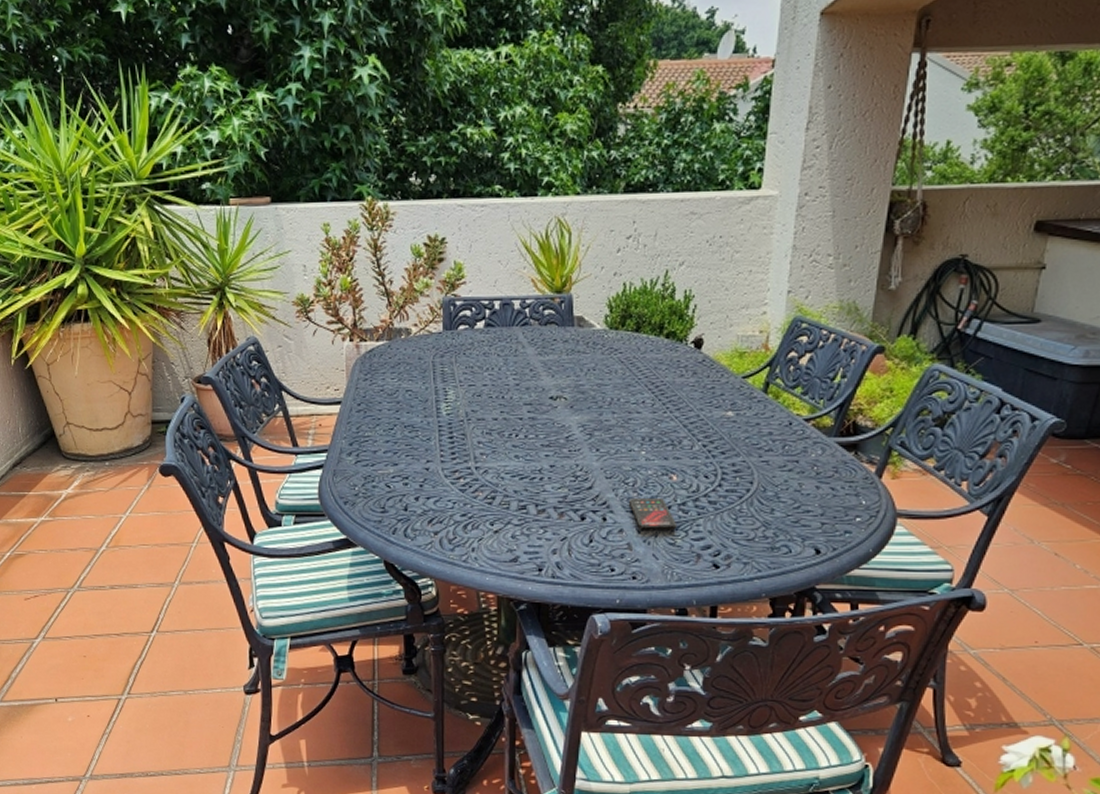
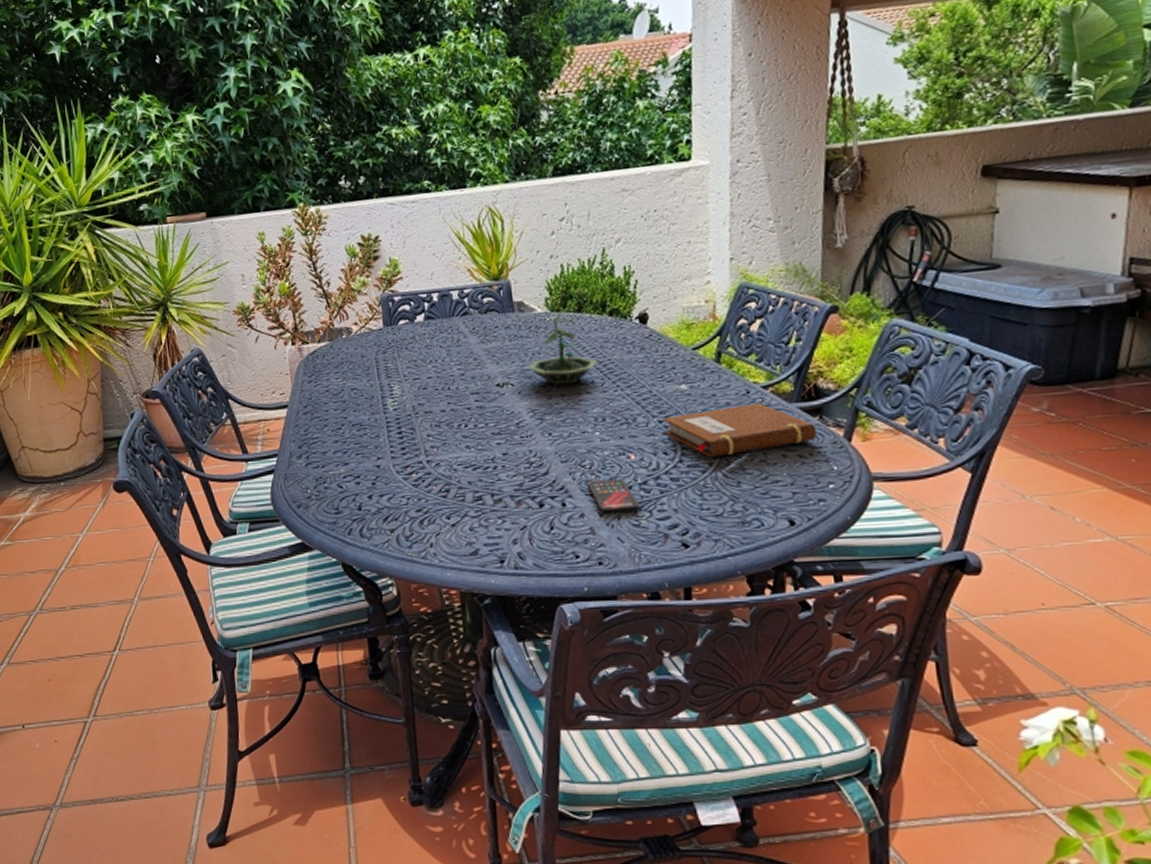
terrarium: none [582,335,651,403] -> present [528,317,598,385]
notebook: none [707,434,851,484] -> present [663,402,817,458]

